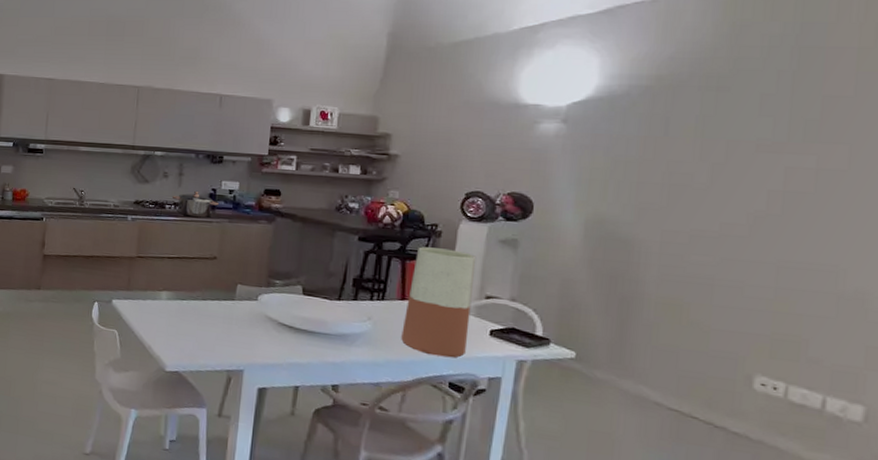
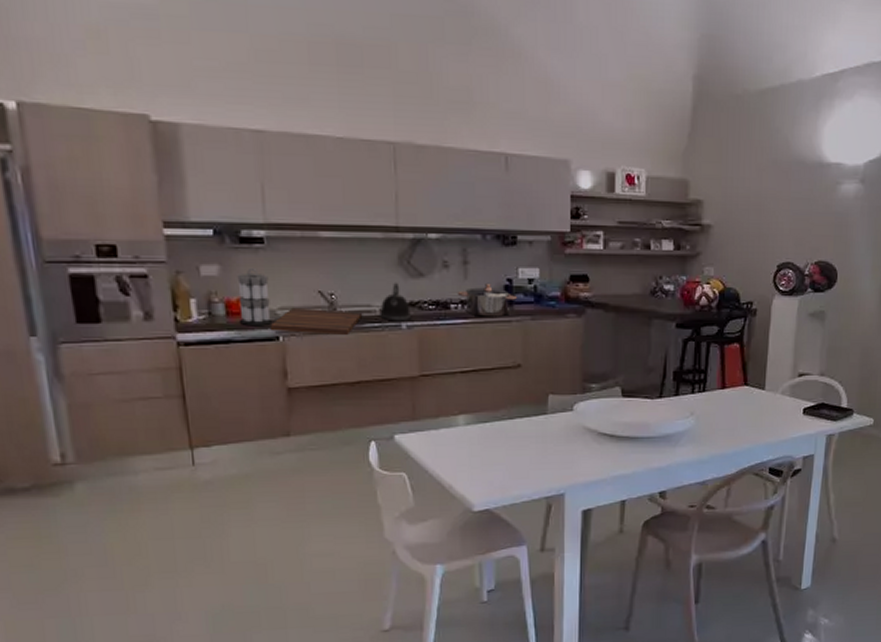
spice rack: none [20,169,42,210] -> present [237,267,271,327]
cutting board: none [38,198,102,222] -> present [270,307,363,336]
kettle: none [113,185,136,215] -> present [379,282,411,322]
vase: present [401,247,477,358] -> none [724,328,789,443]

